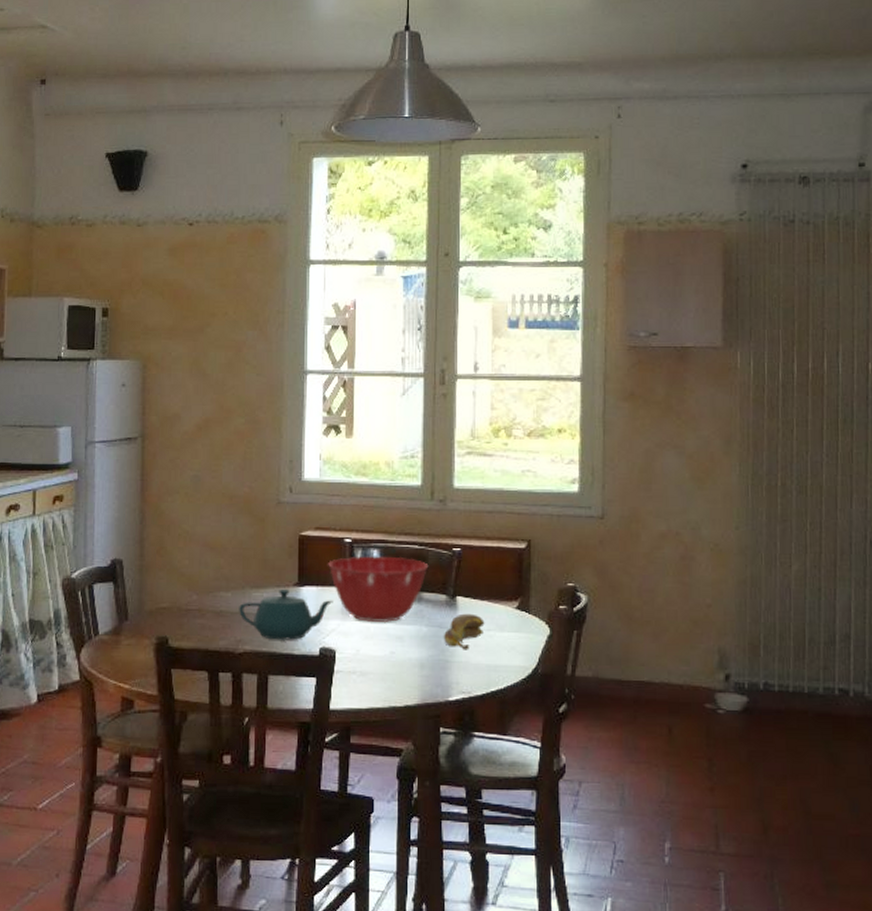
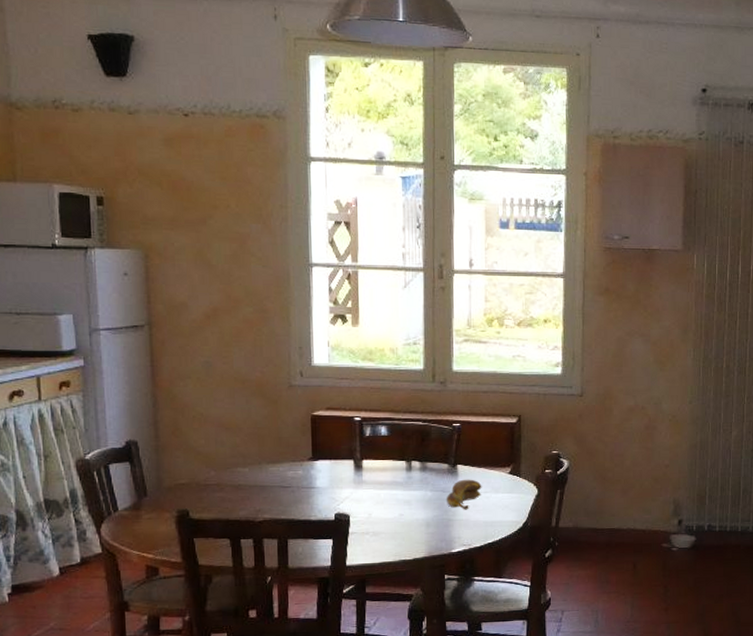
teapot: present [239,588,333,640] -> none [257,463,346,508]
mixing bowl: present [328,556,429,622] -> none [340,432,432,489]

